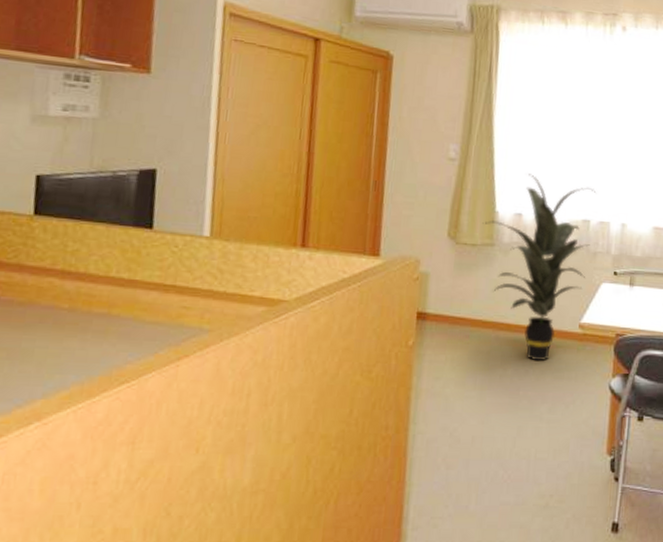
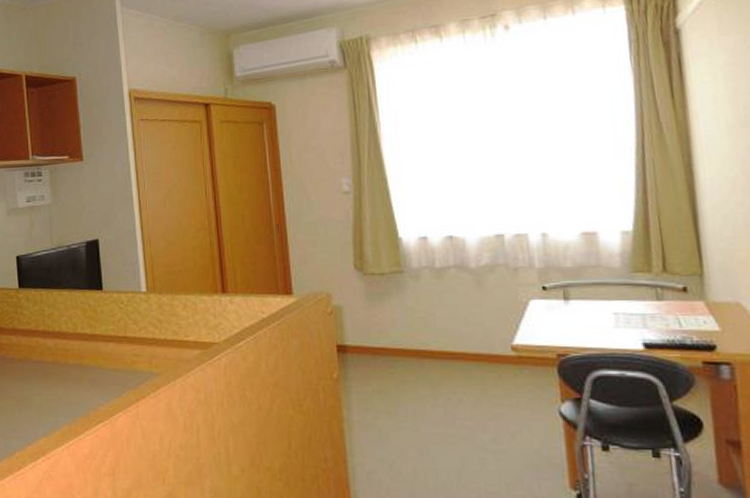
indoor plant: present [482,173,595,362] -> none [387,195,509,389]

